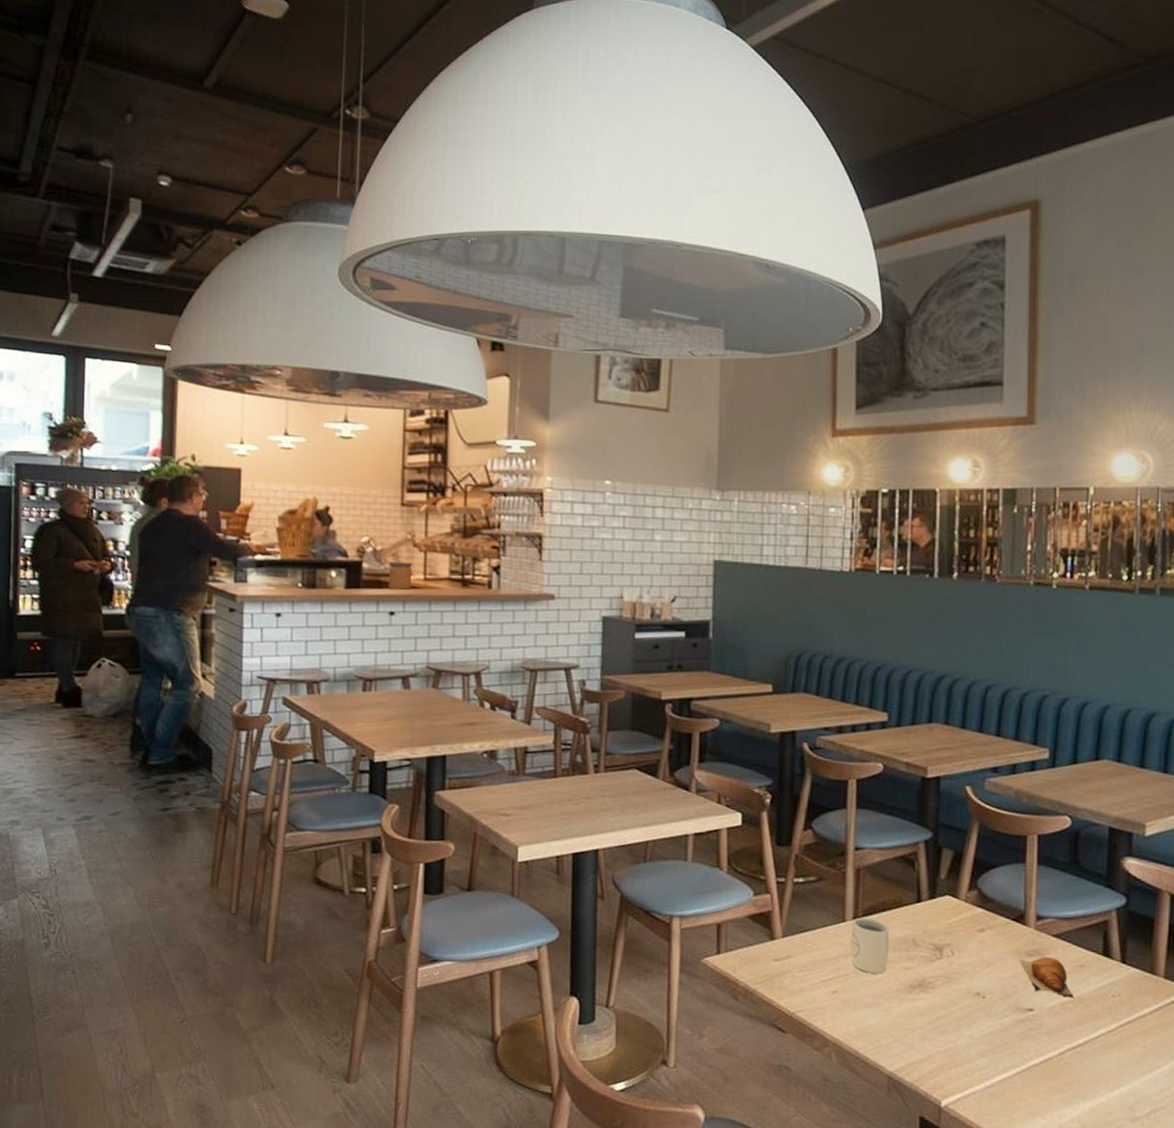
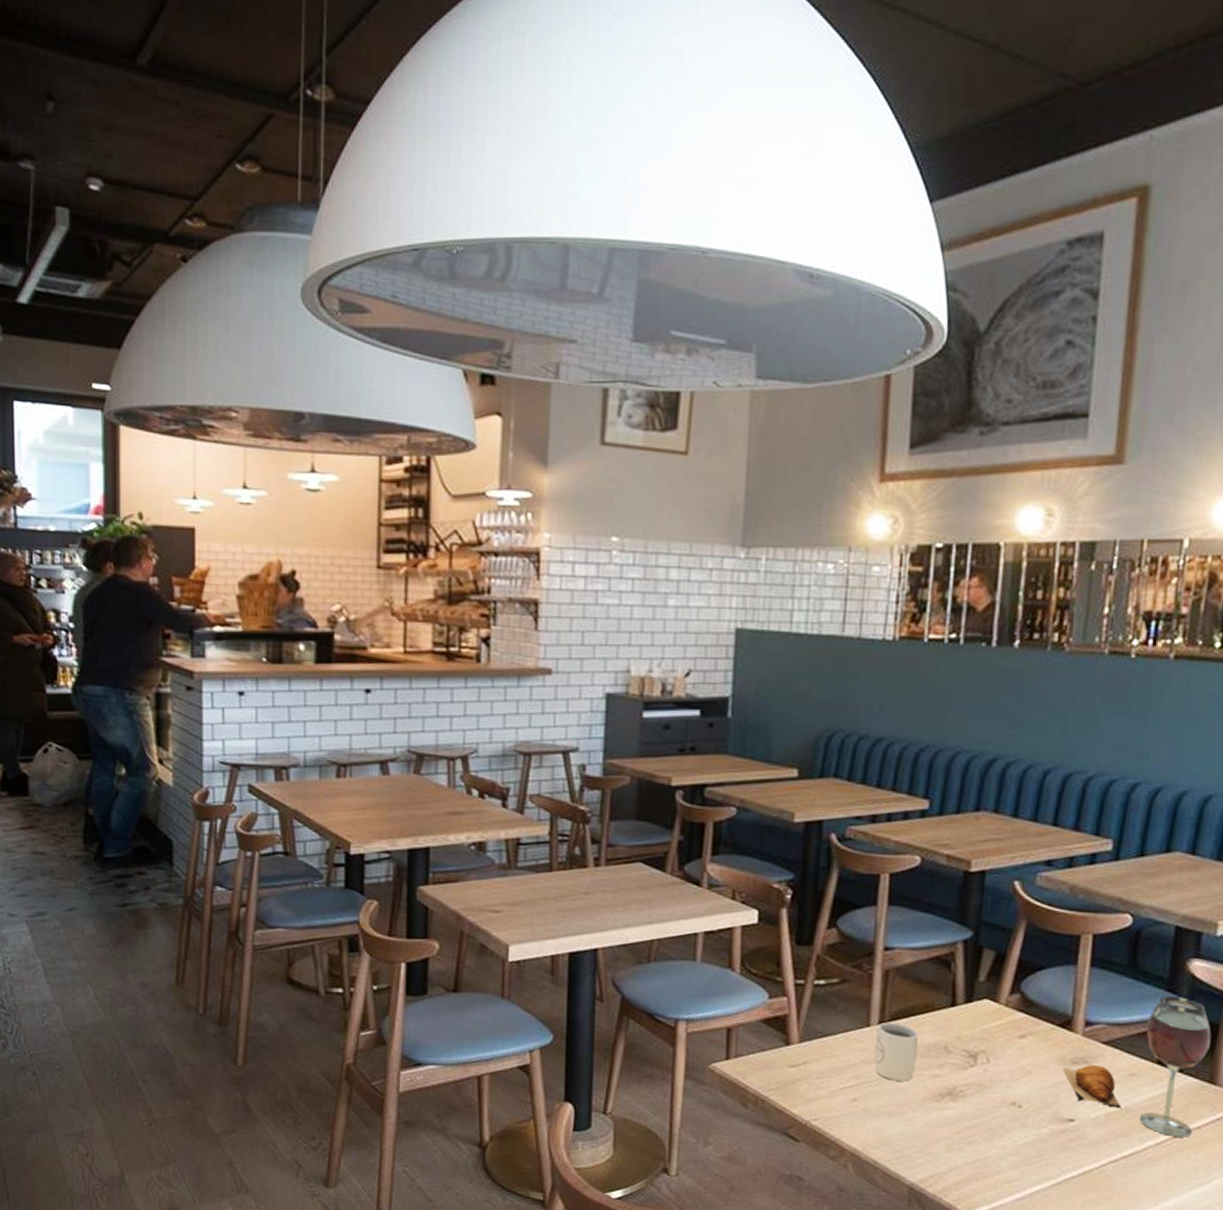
jar: present [389,561,412,591] -> none [364,632,390,666]
wineglass: none [1090,891,1148,1025] -> present [1139,995,1211,1138]

